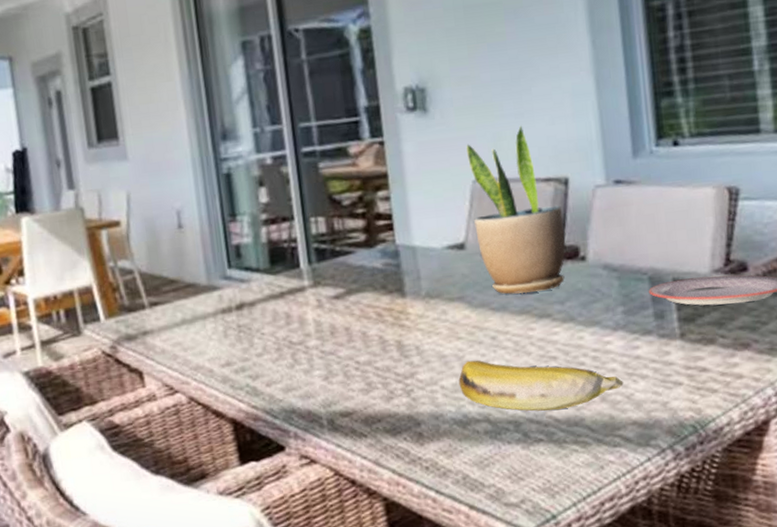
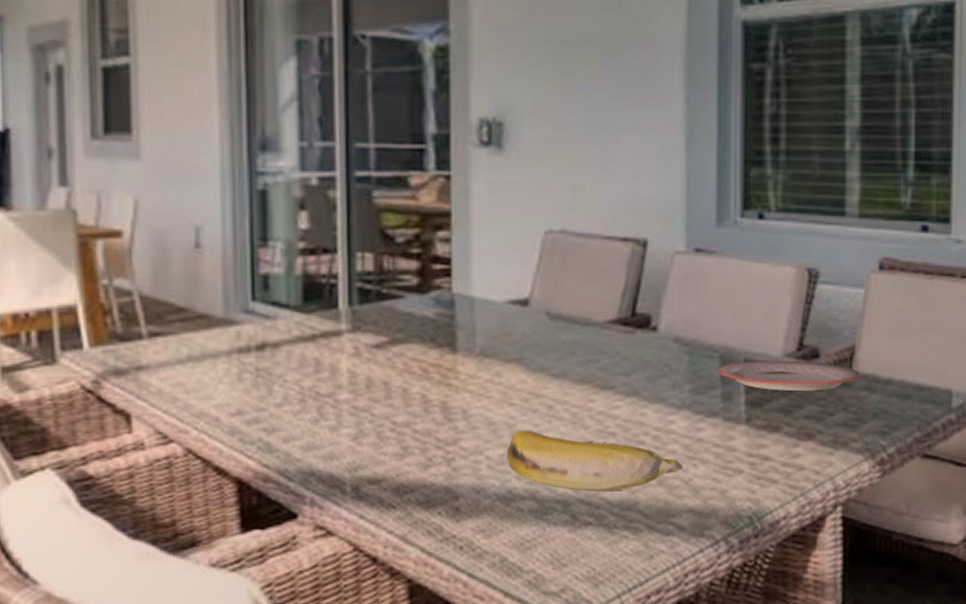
potted plant: present [466,125,566,294] -> none [542,177,637,361]

